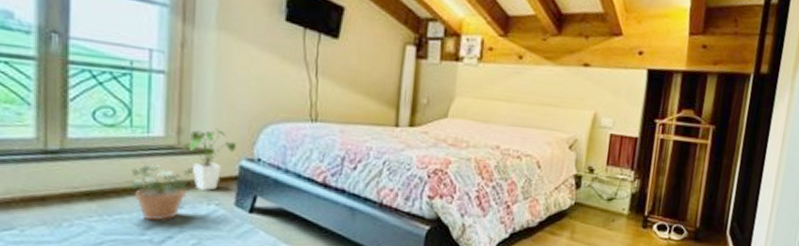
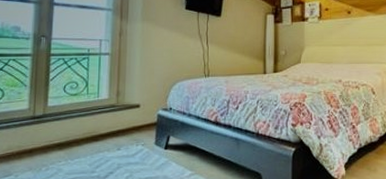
potted plant: present [125,164,203,222] -> none [82,119,134,161]
house plant: present [181,129,236,191] -> none [119,89,155,135]

